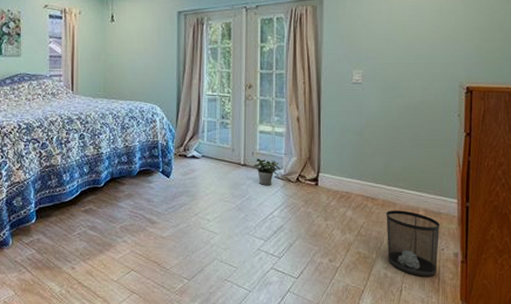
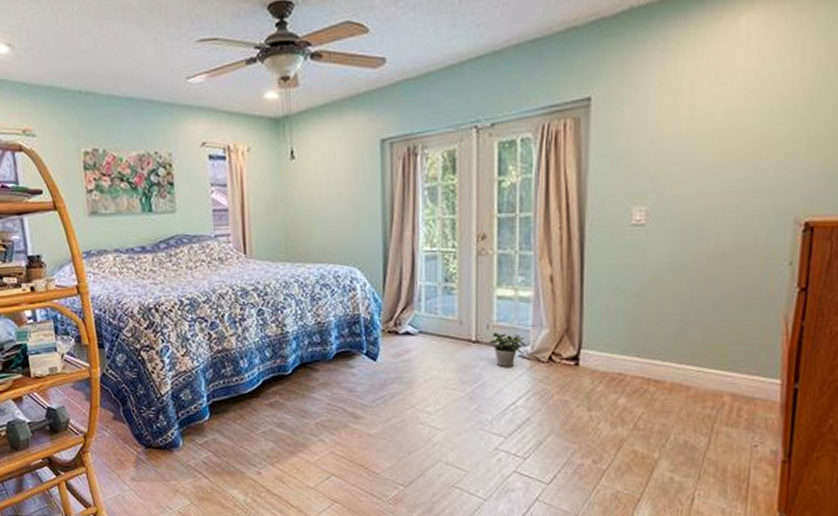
waste bin: present [386,210,440,277] -> none [674,396,753,481]

